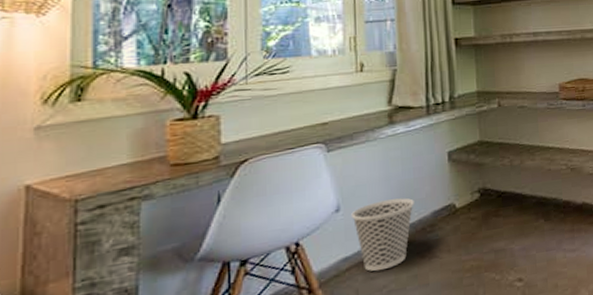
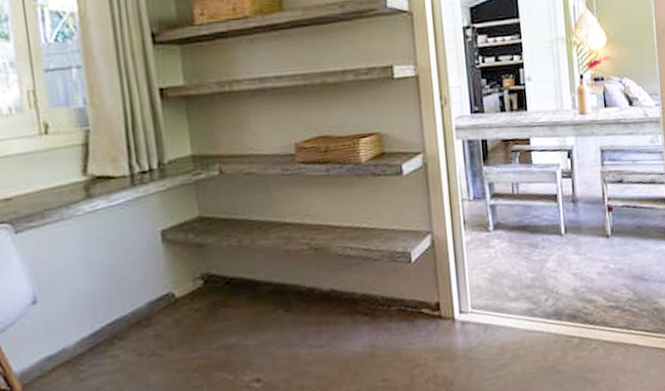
wastebasket: present [351,198,414,272] -> none [51,286,125,372]

